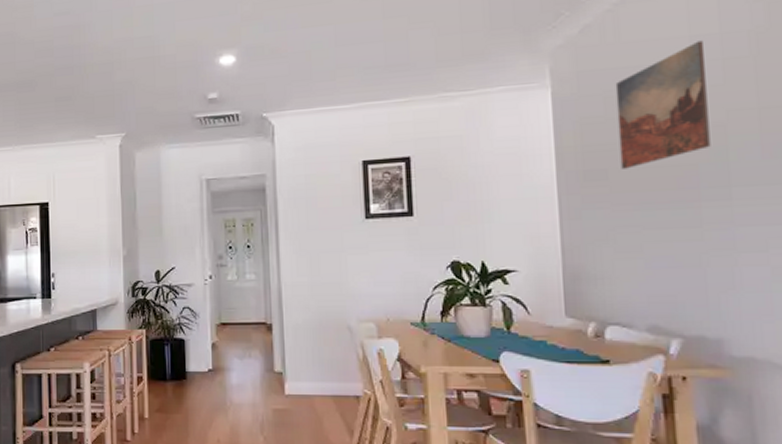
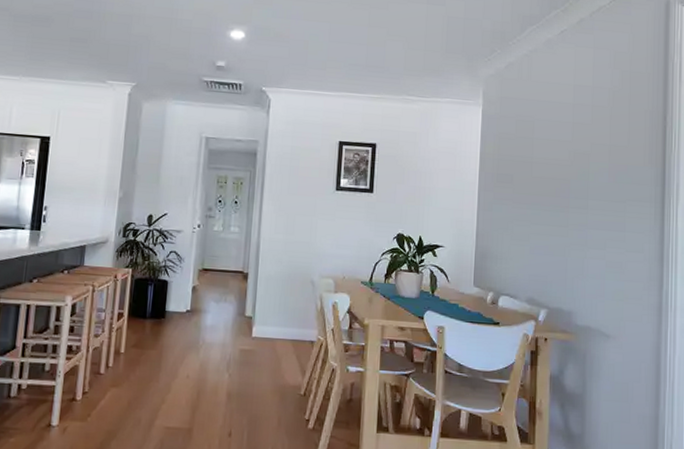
wall art: present [615,40,711,169] -> none [522,89,582,177]

